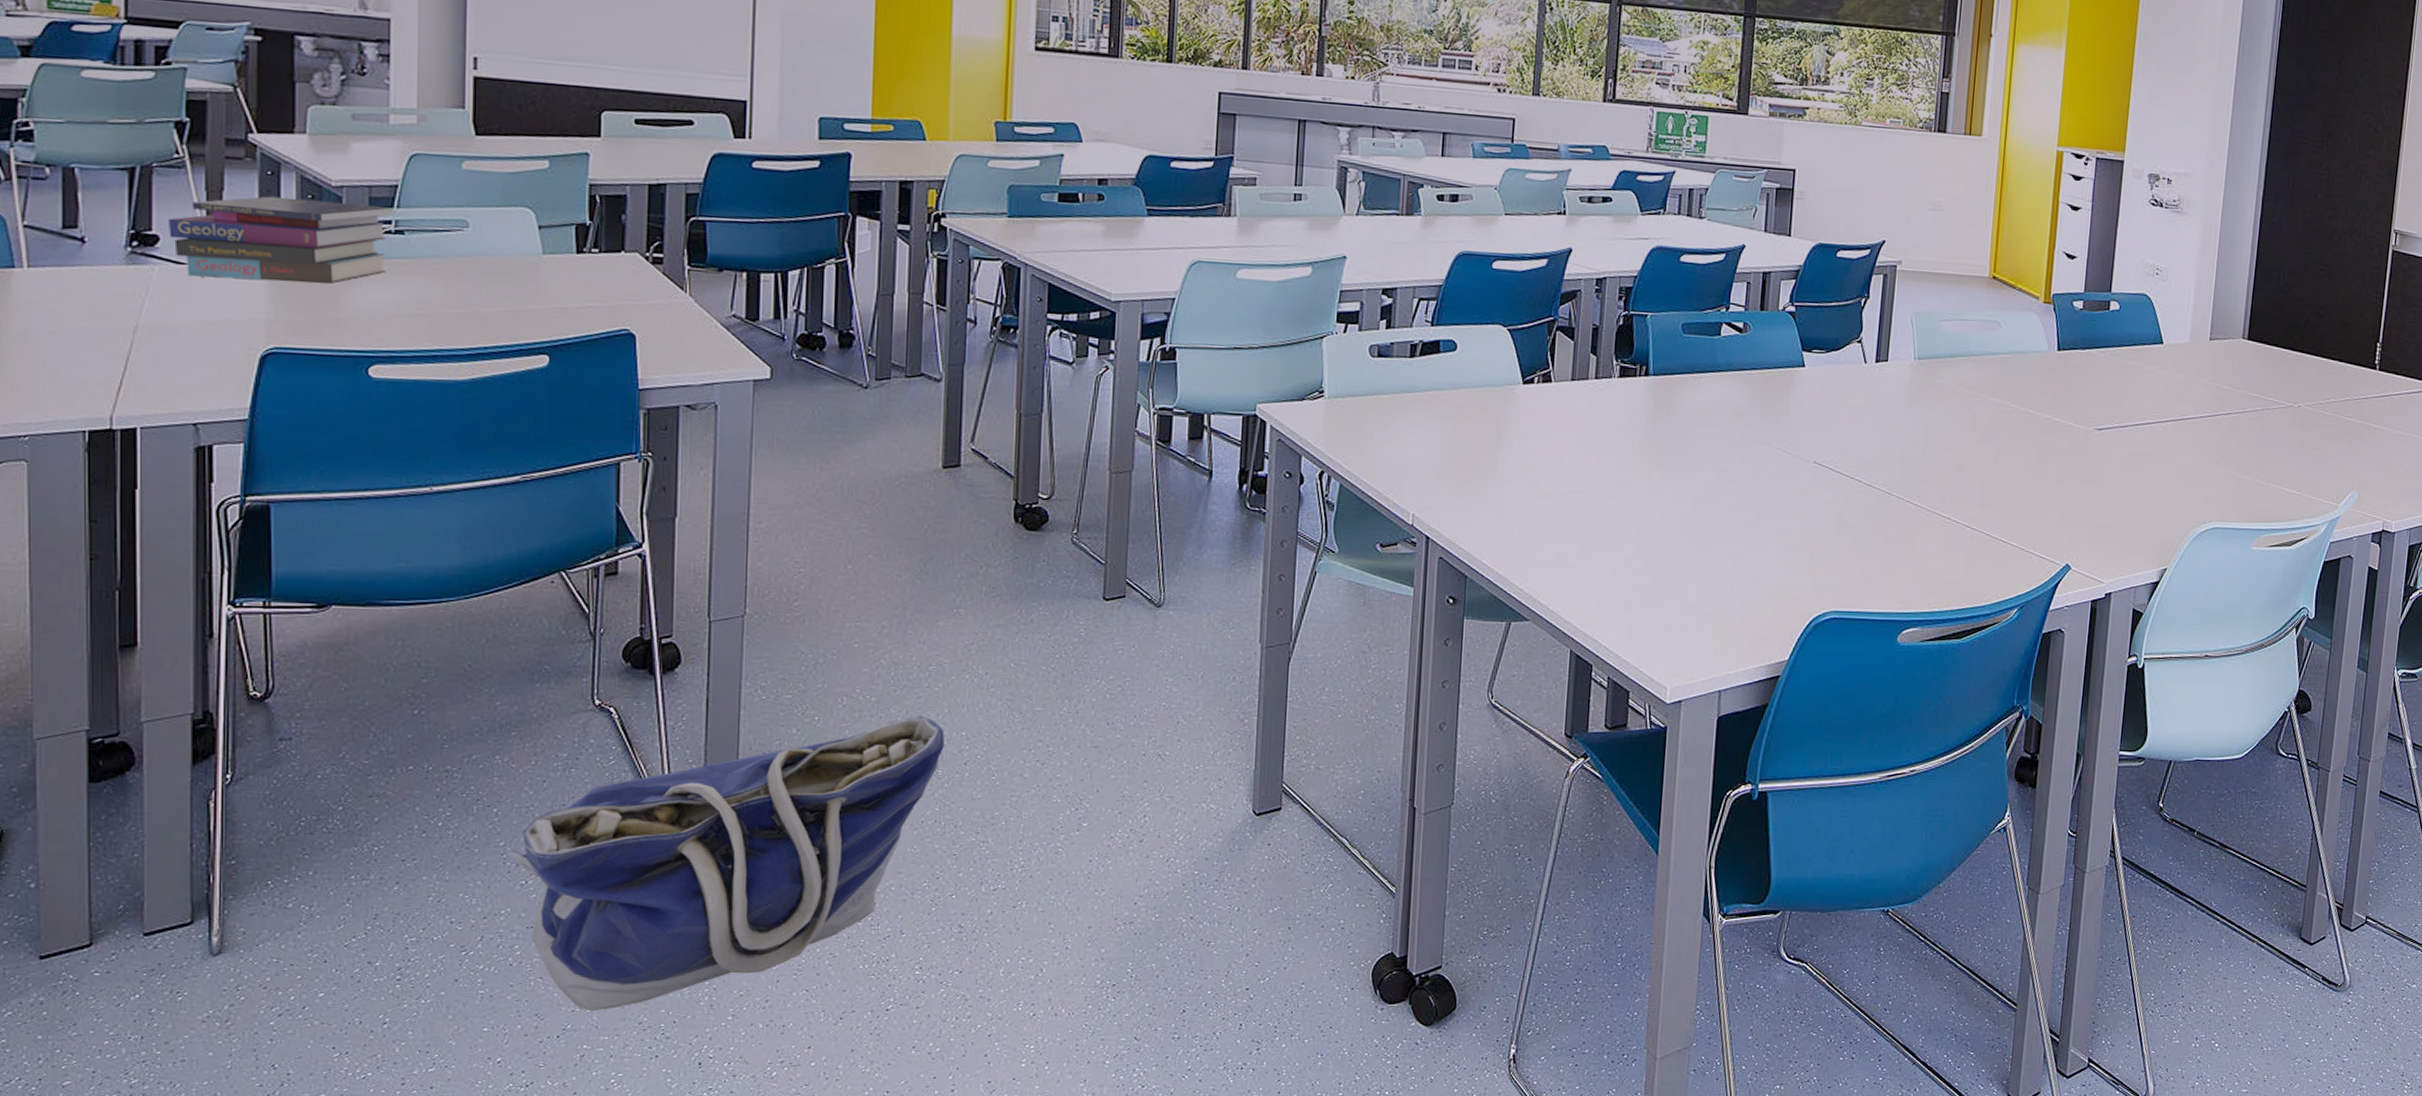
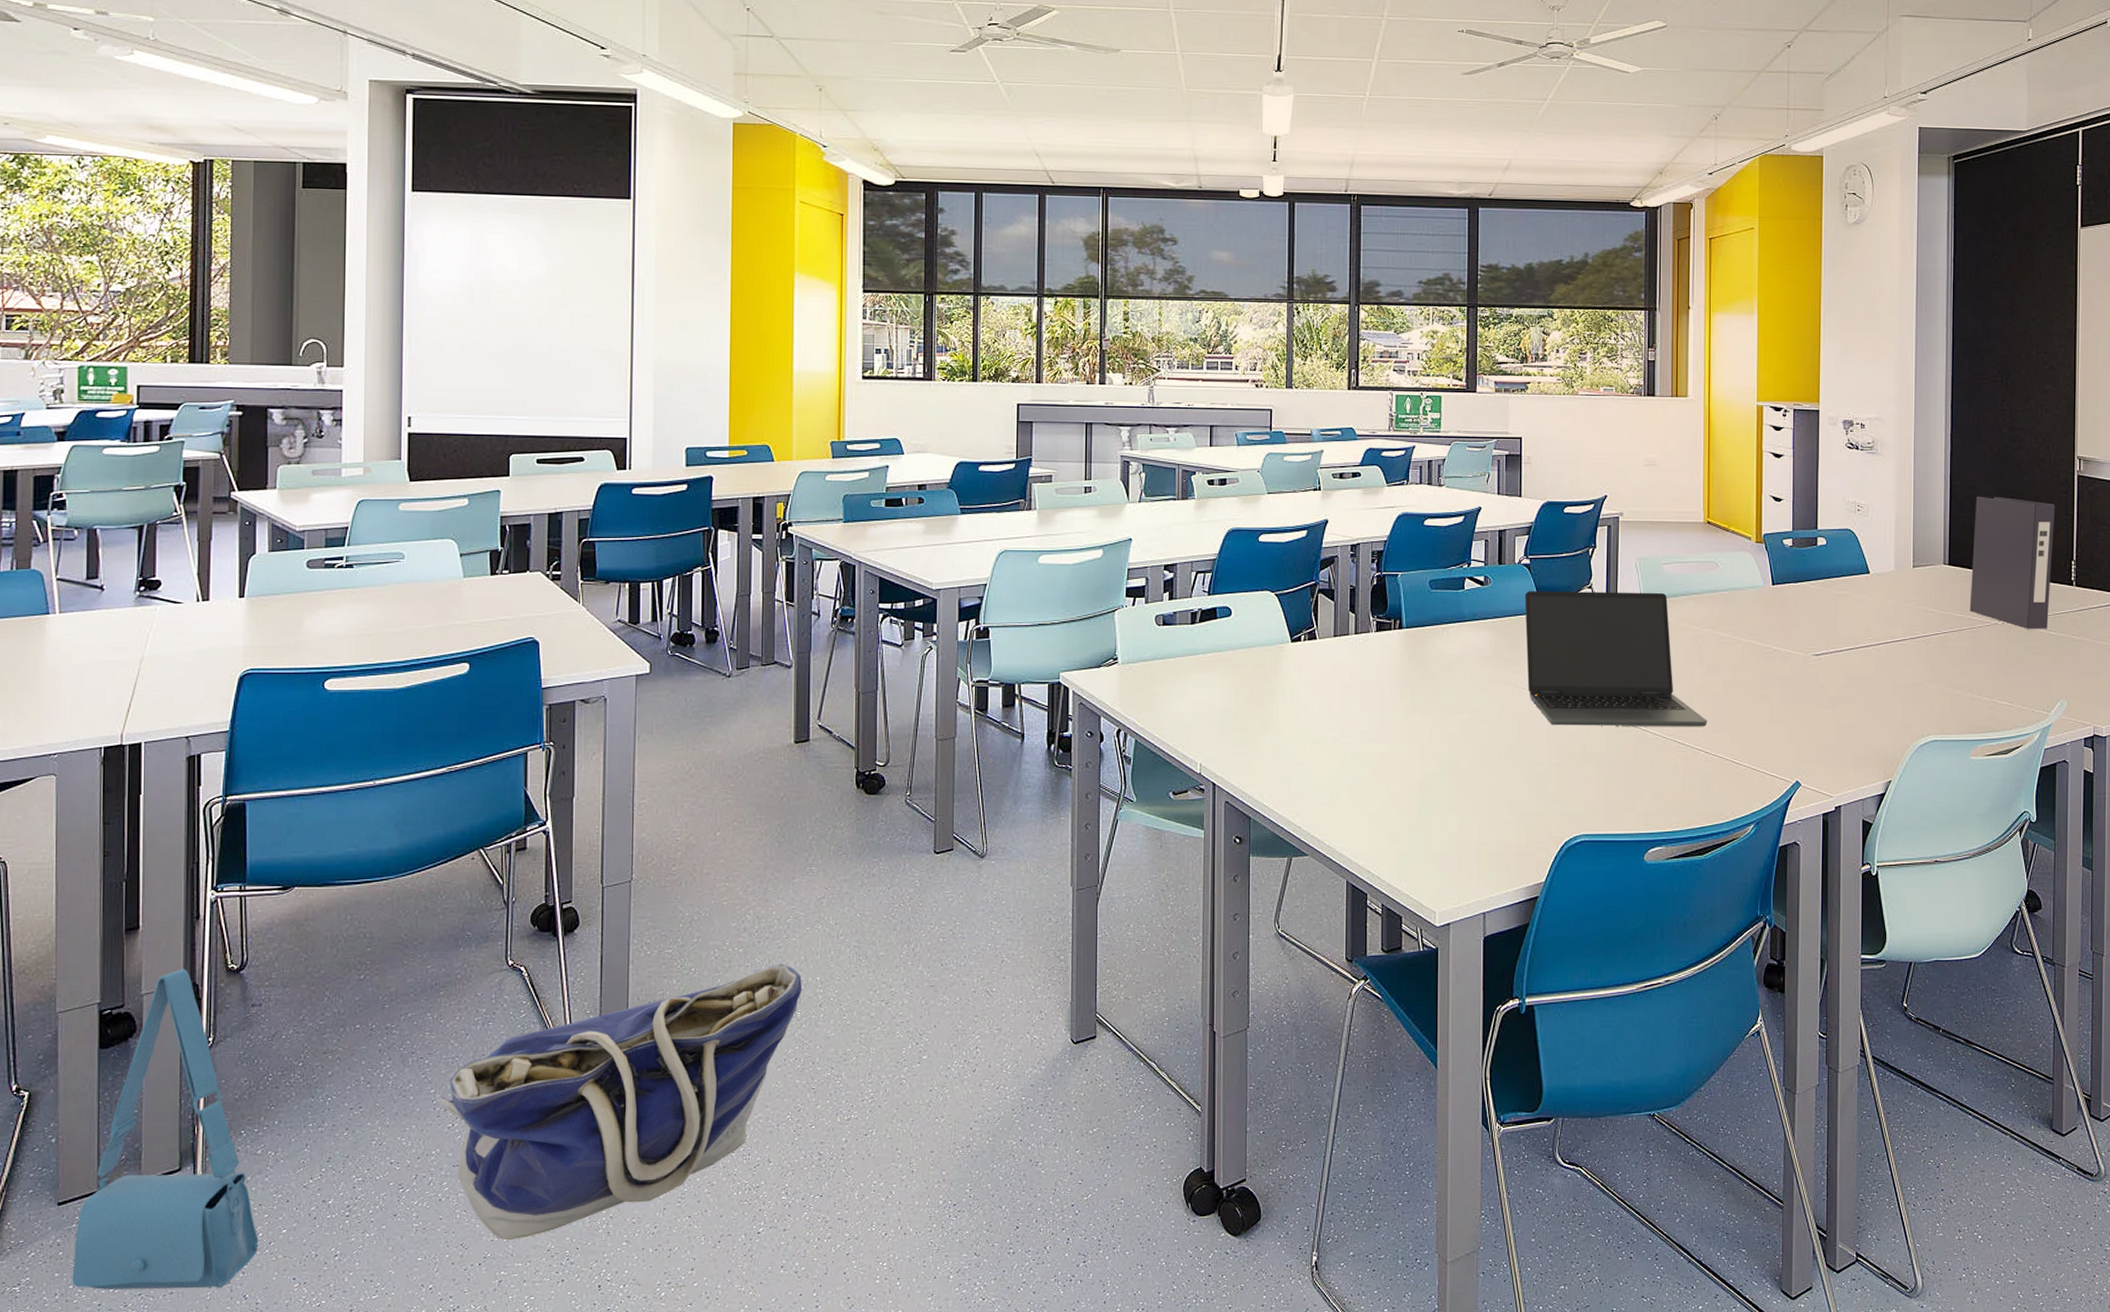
shoulder bag: none [59,694,290,1056] -> present [72,969,259,1290]
books: present [169,196,395,284] -> none [169,542,346,613]
laptop: none [1783,342,1977,501] -> present [1524,591,1707,727]
binder: none [2265,266,2366,415] -> present [1969,496,2056,629]

